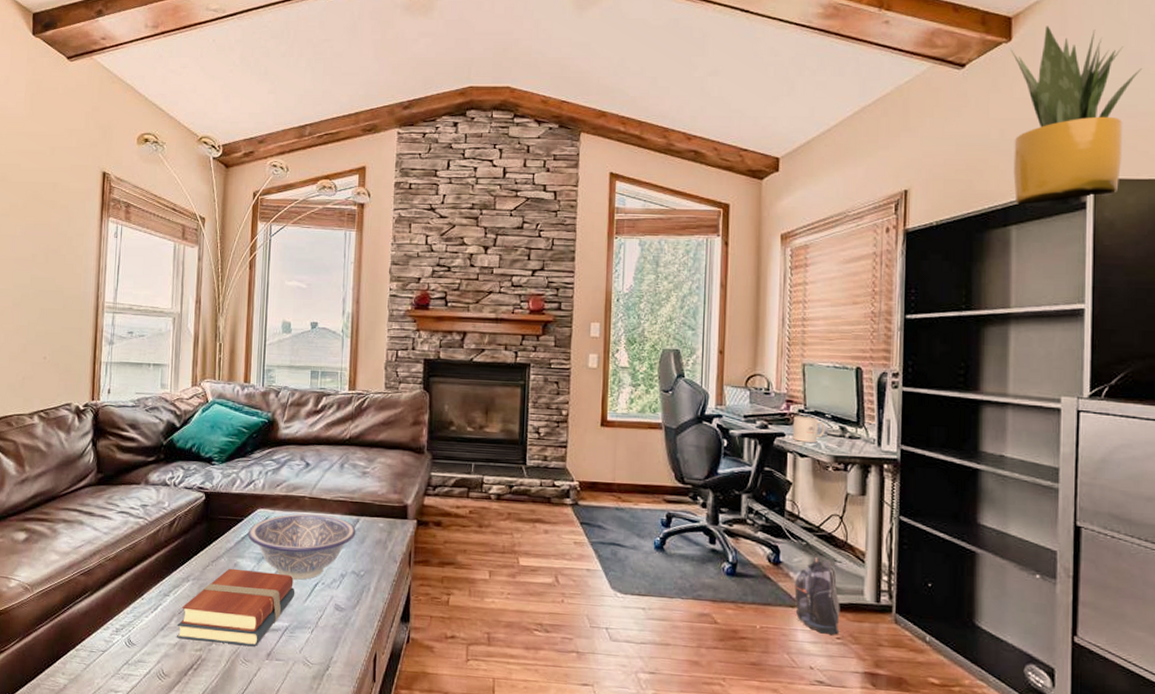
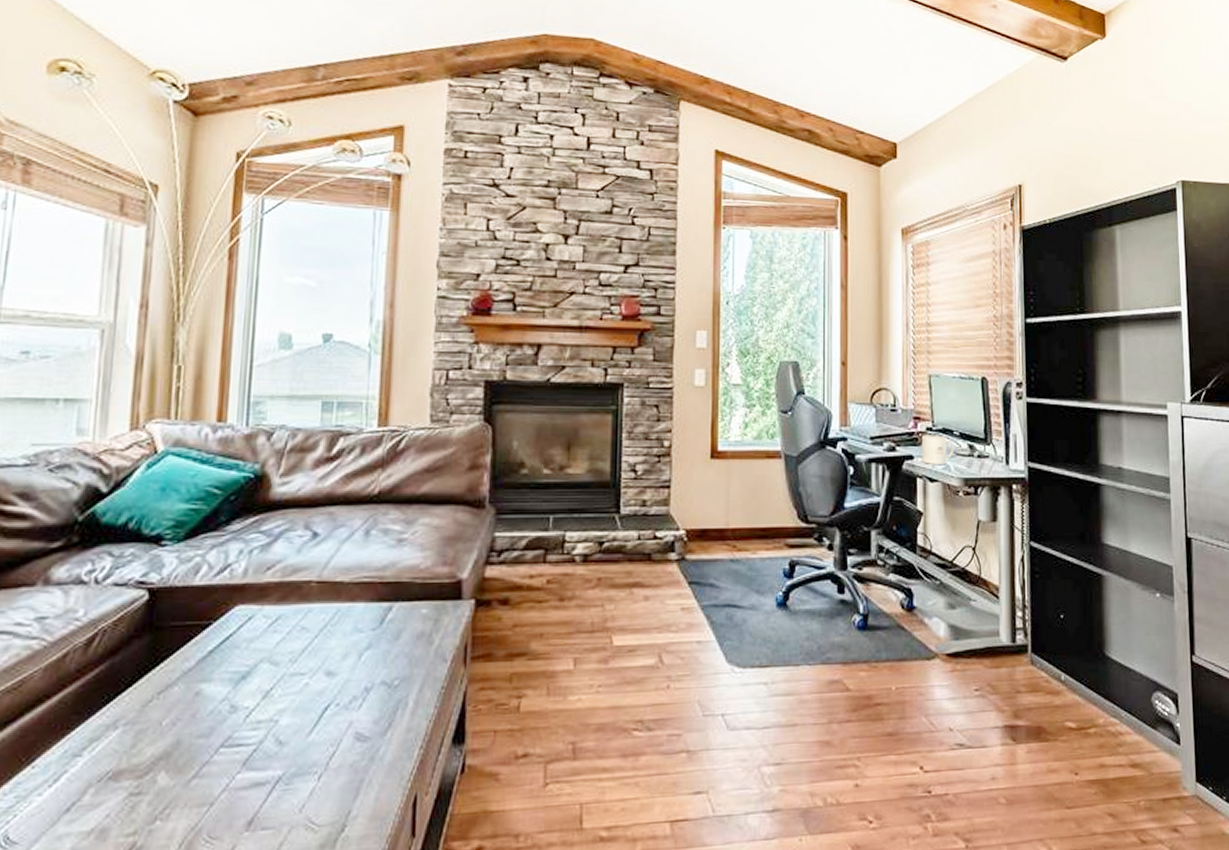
books: present [176,568,295,646] -> none [92,698,294,821]
decorative bowl: present [247,513,356,580] -> none [218,605,388,704]
backpack: present [794,556,840,636] -> none [930,596,978,688]
planter: present [1010,26,1143,207] -> none [1105,26,1214,207]

